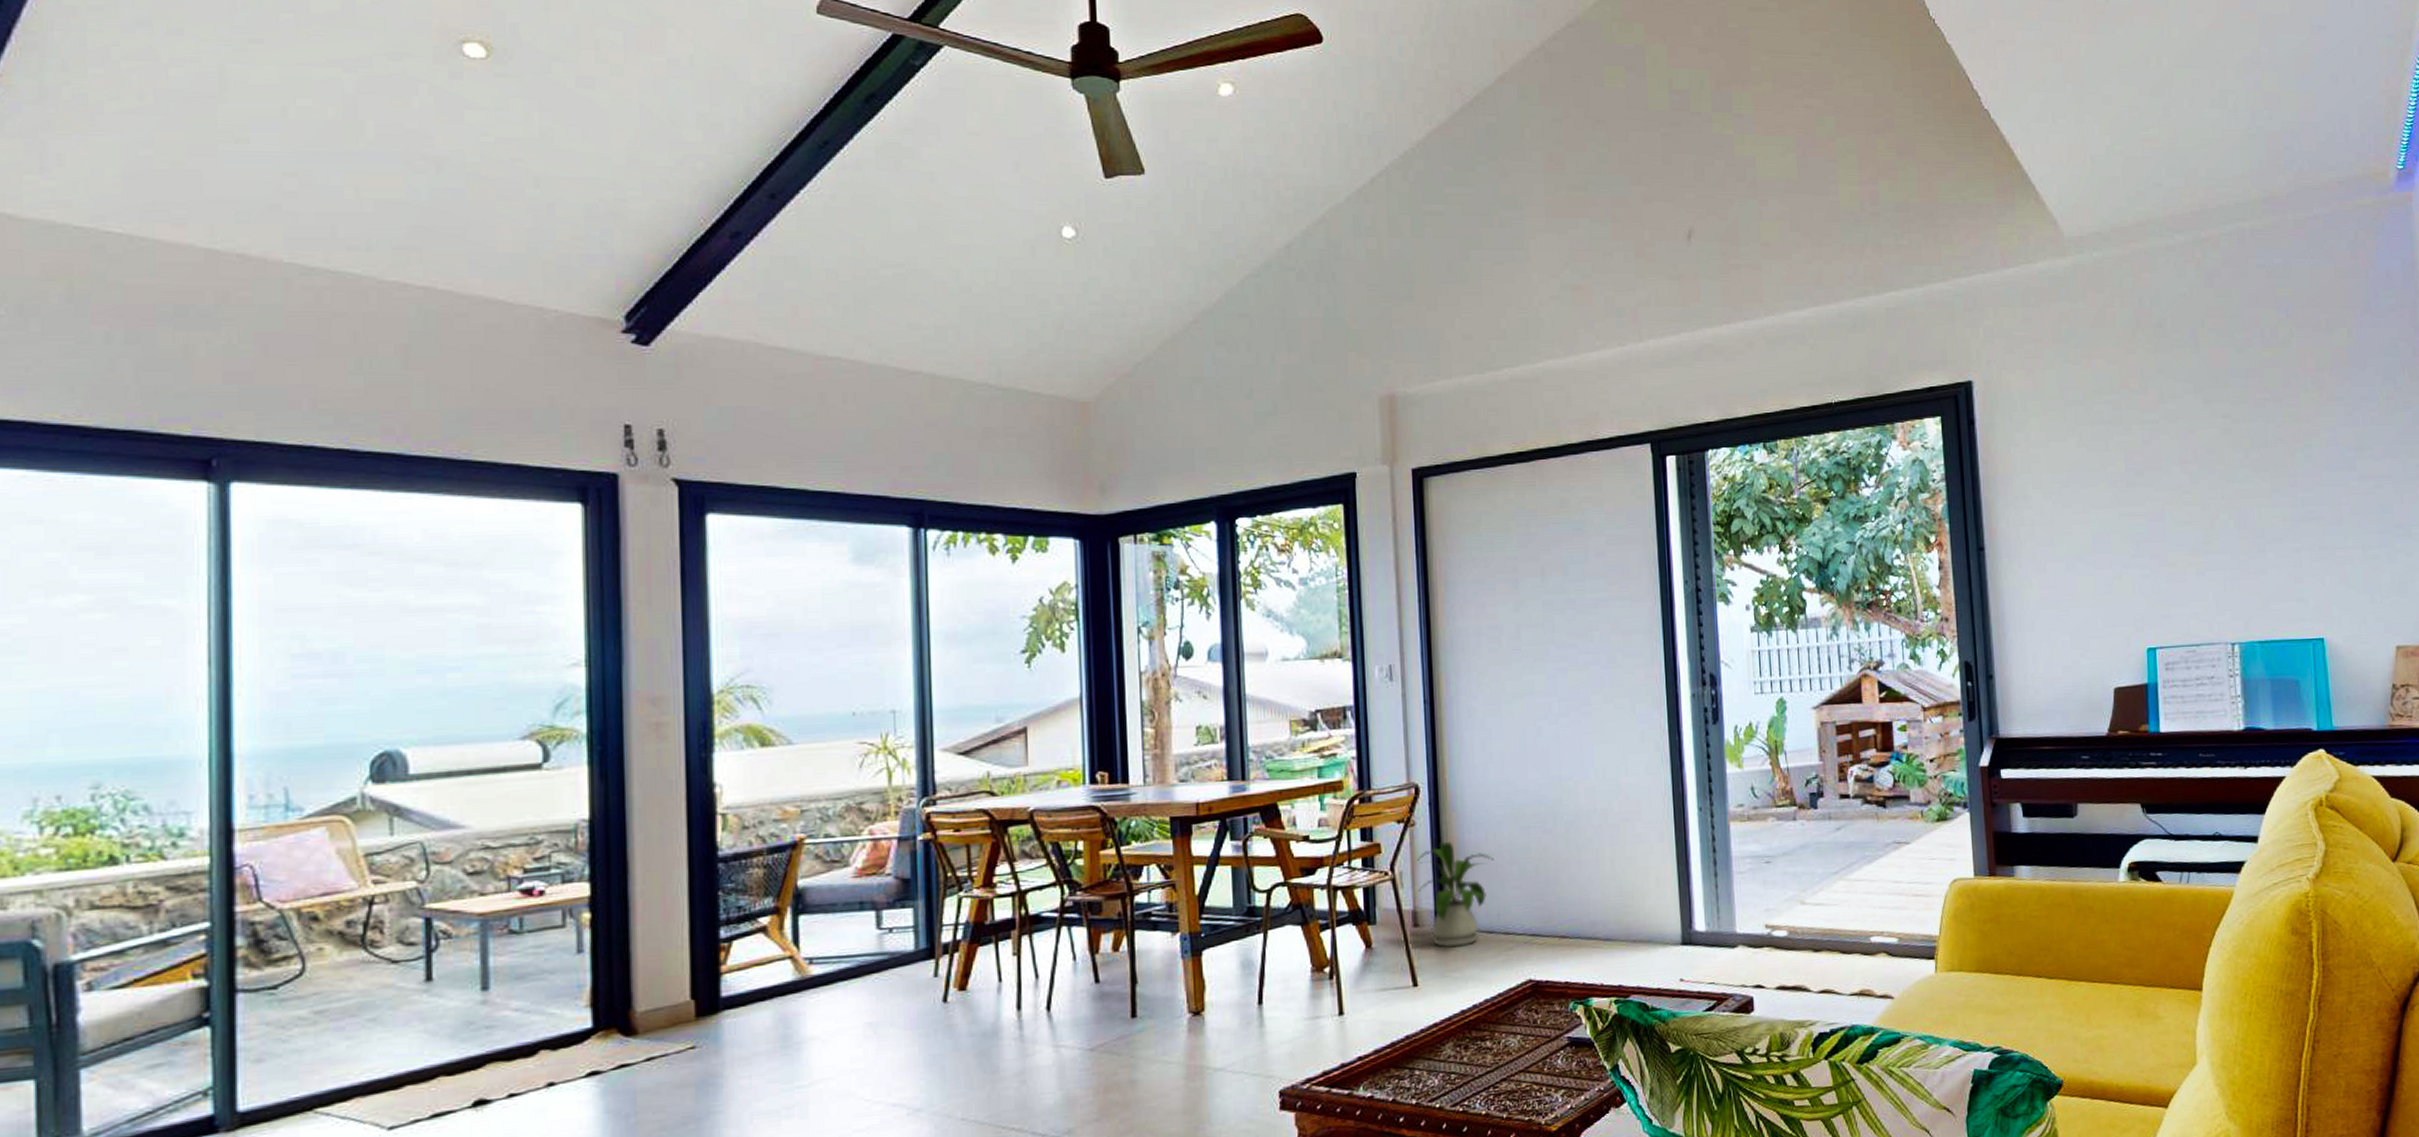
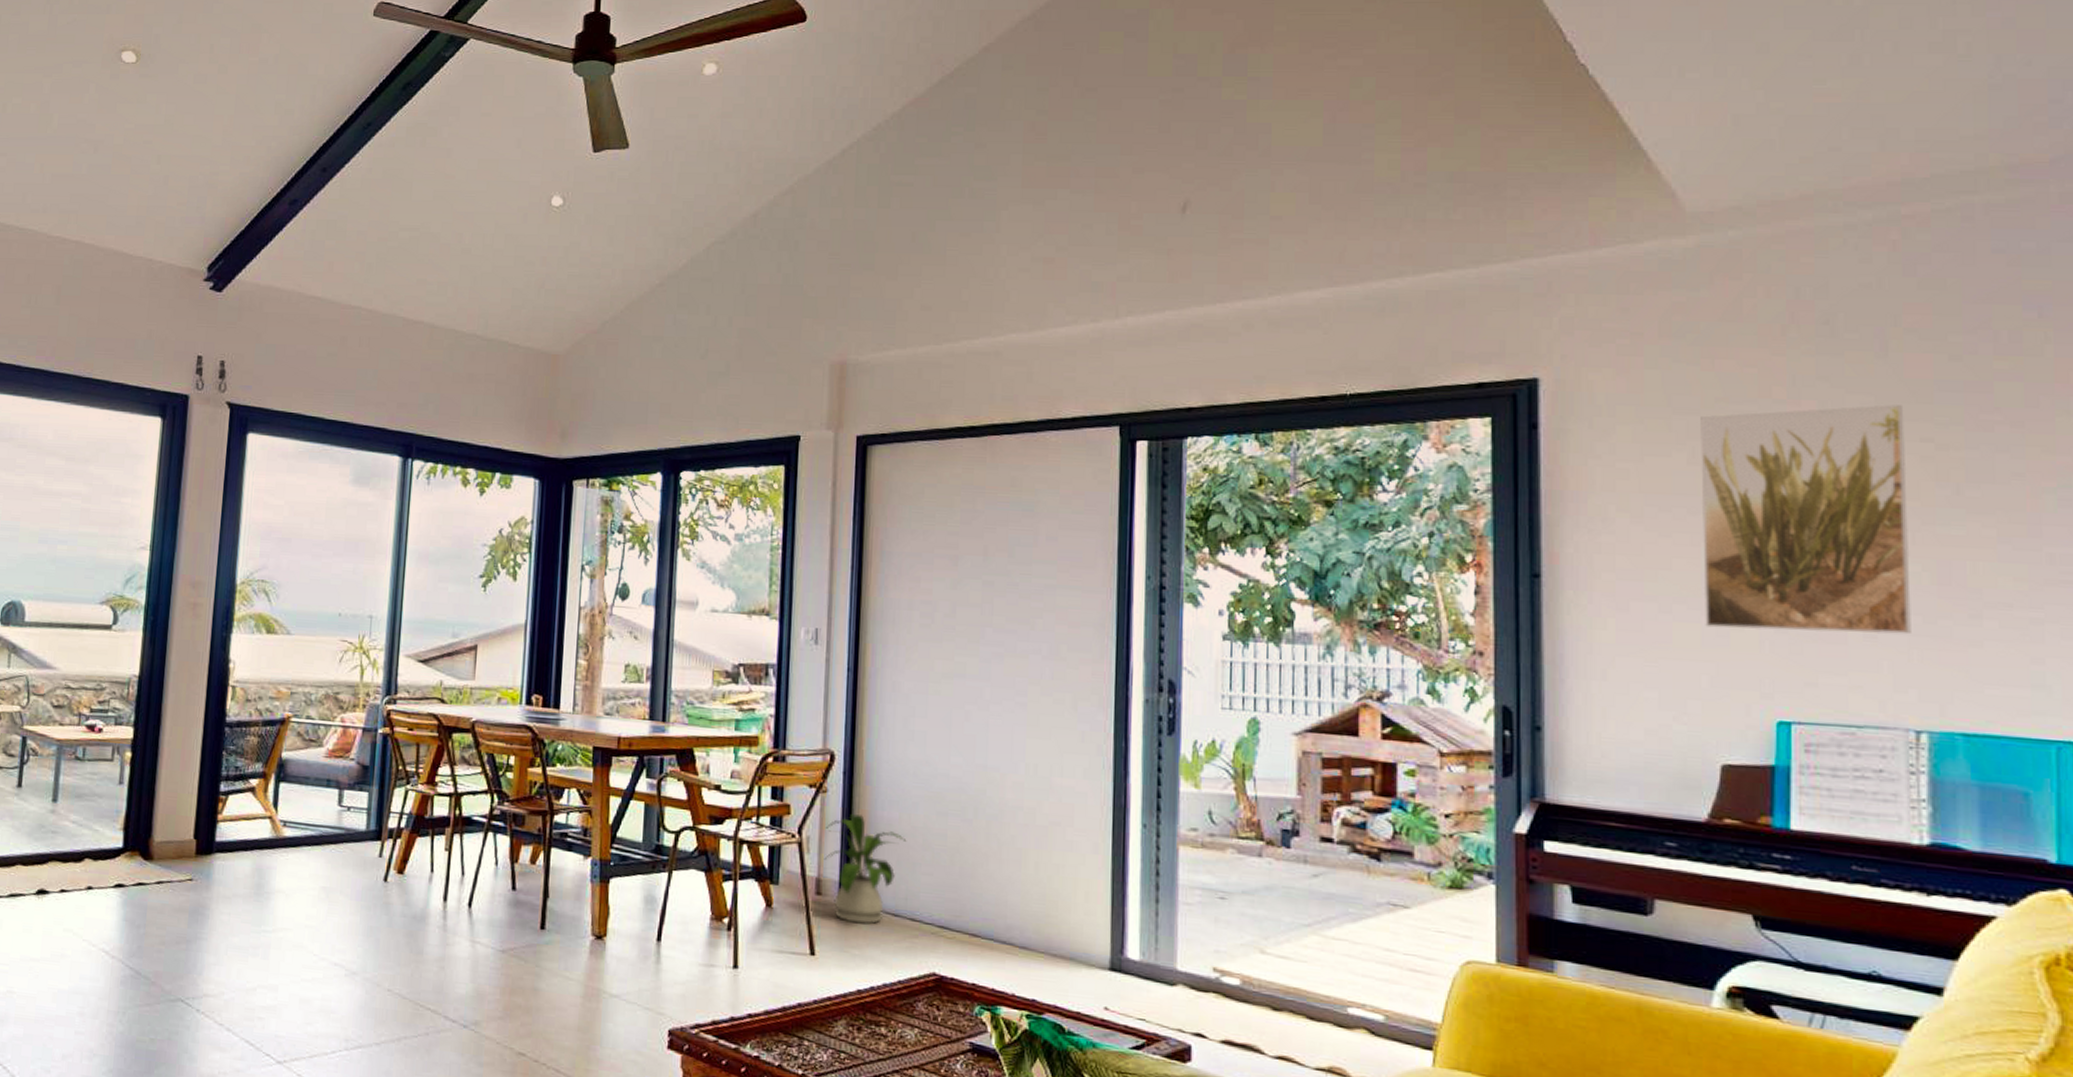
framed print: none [2084,390,2225,579] -> present [1701,405,1911,635]

